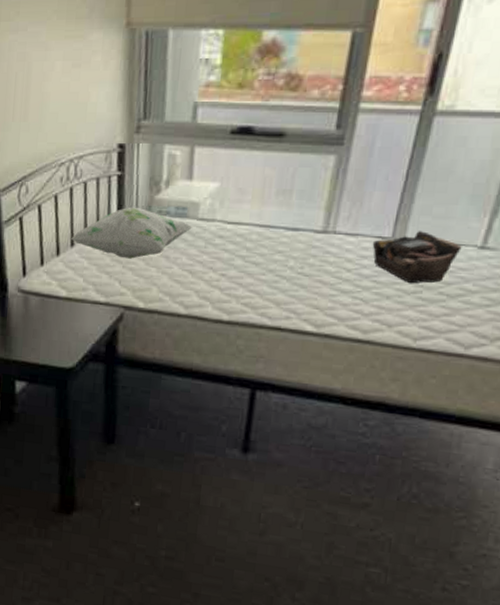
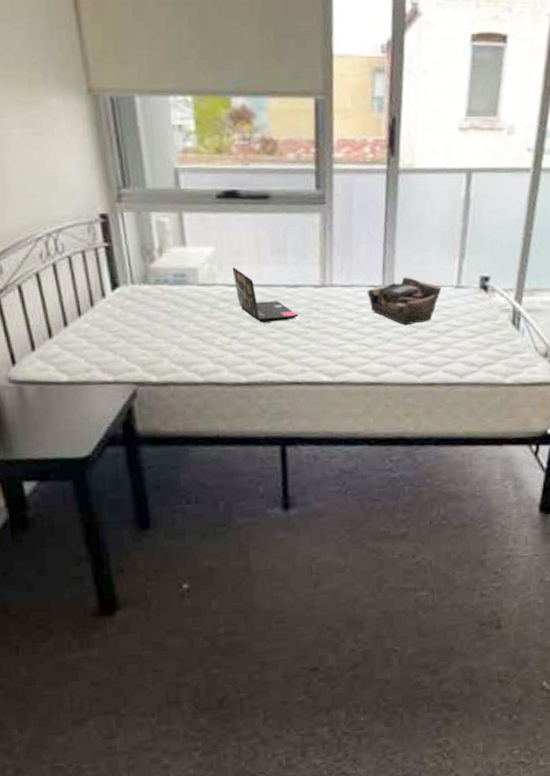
decorative pillow: present [71,207,194,259] -> none [63,278,195,333]
laptop: none [233,205,294,264] -> present [232,267,299,323]

